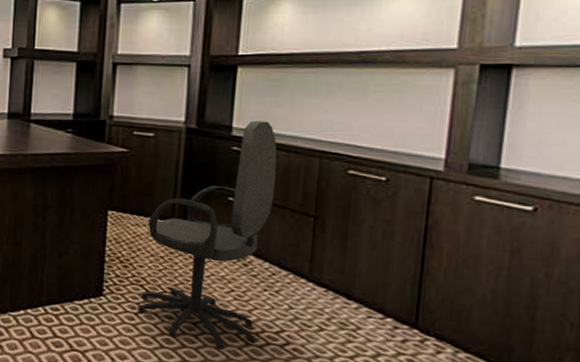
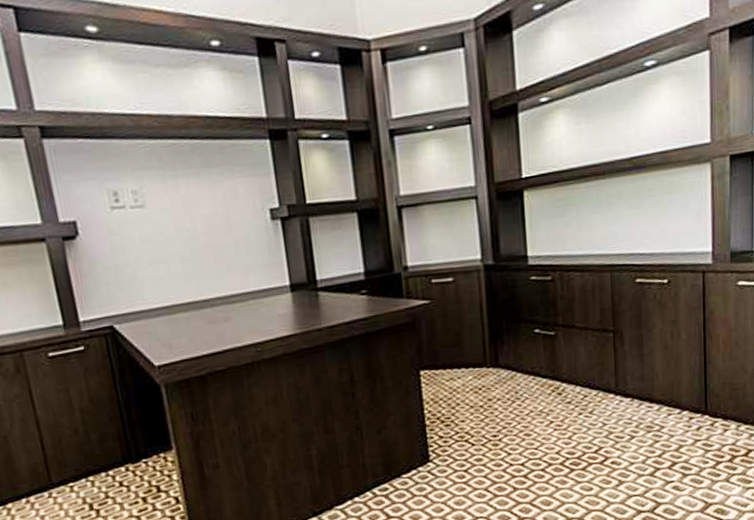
office chair: present [138,120,278,350] -> none [462,244,579,483]

